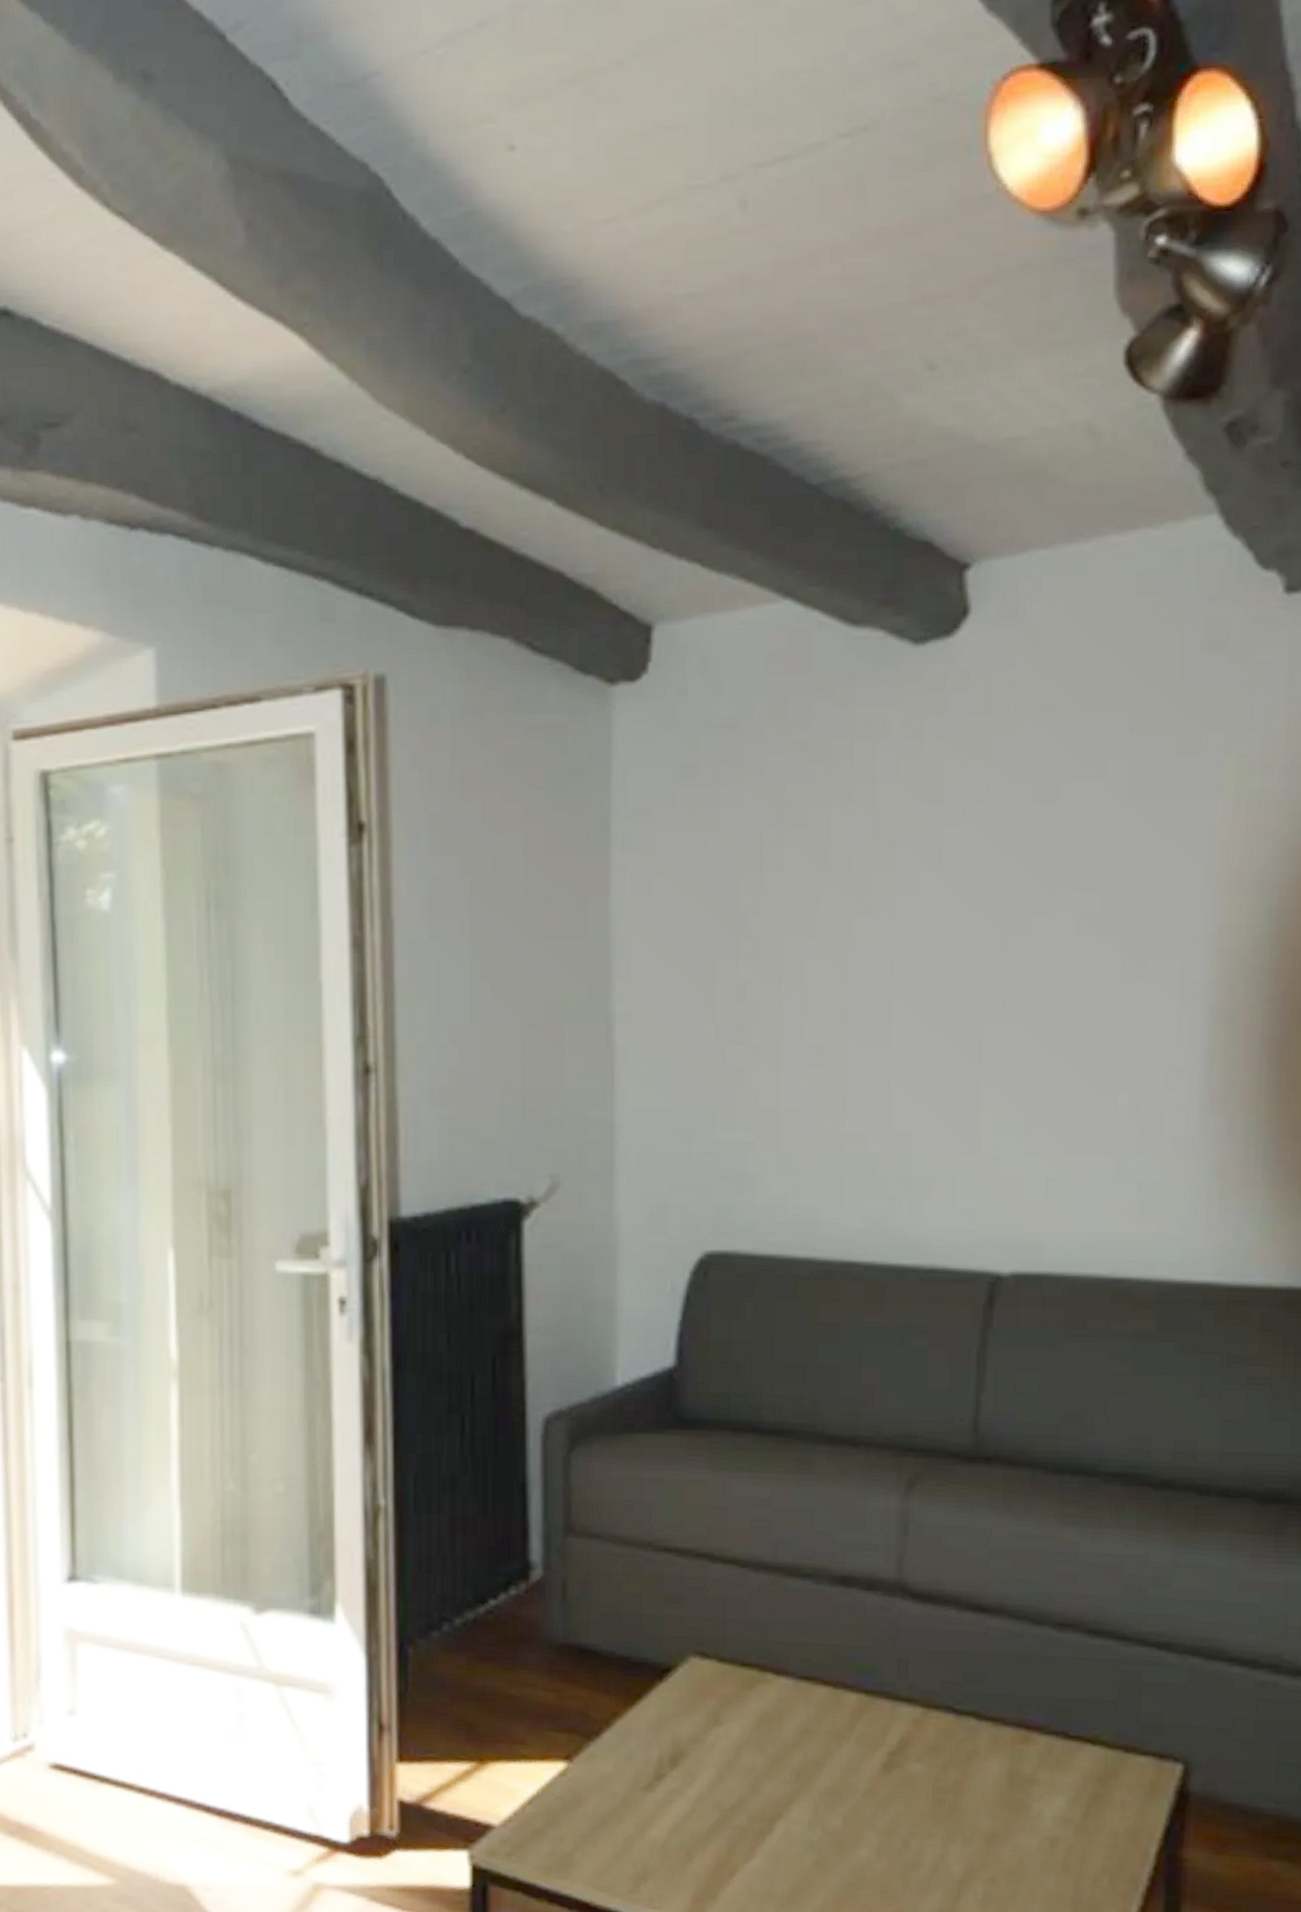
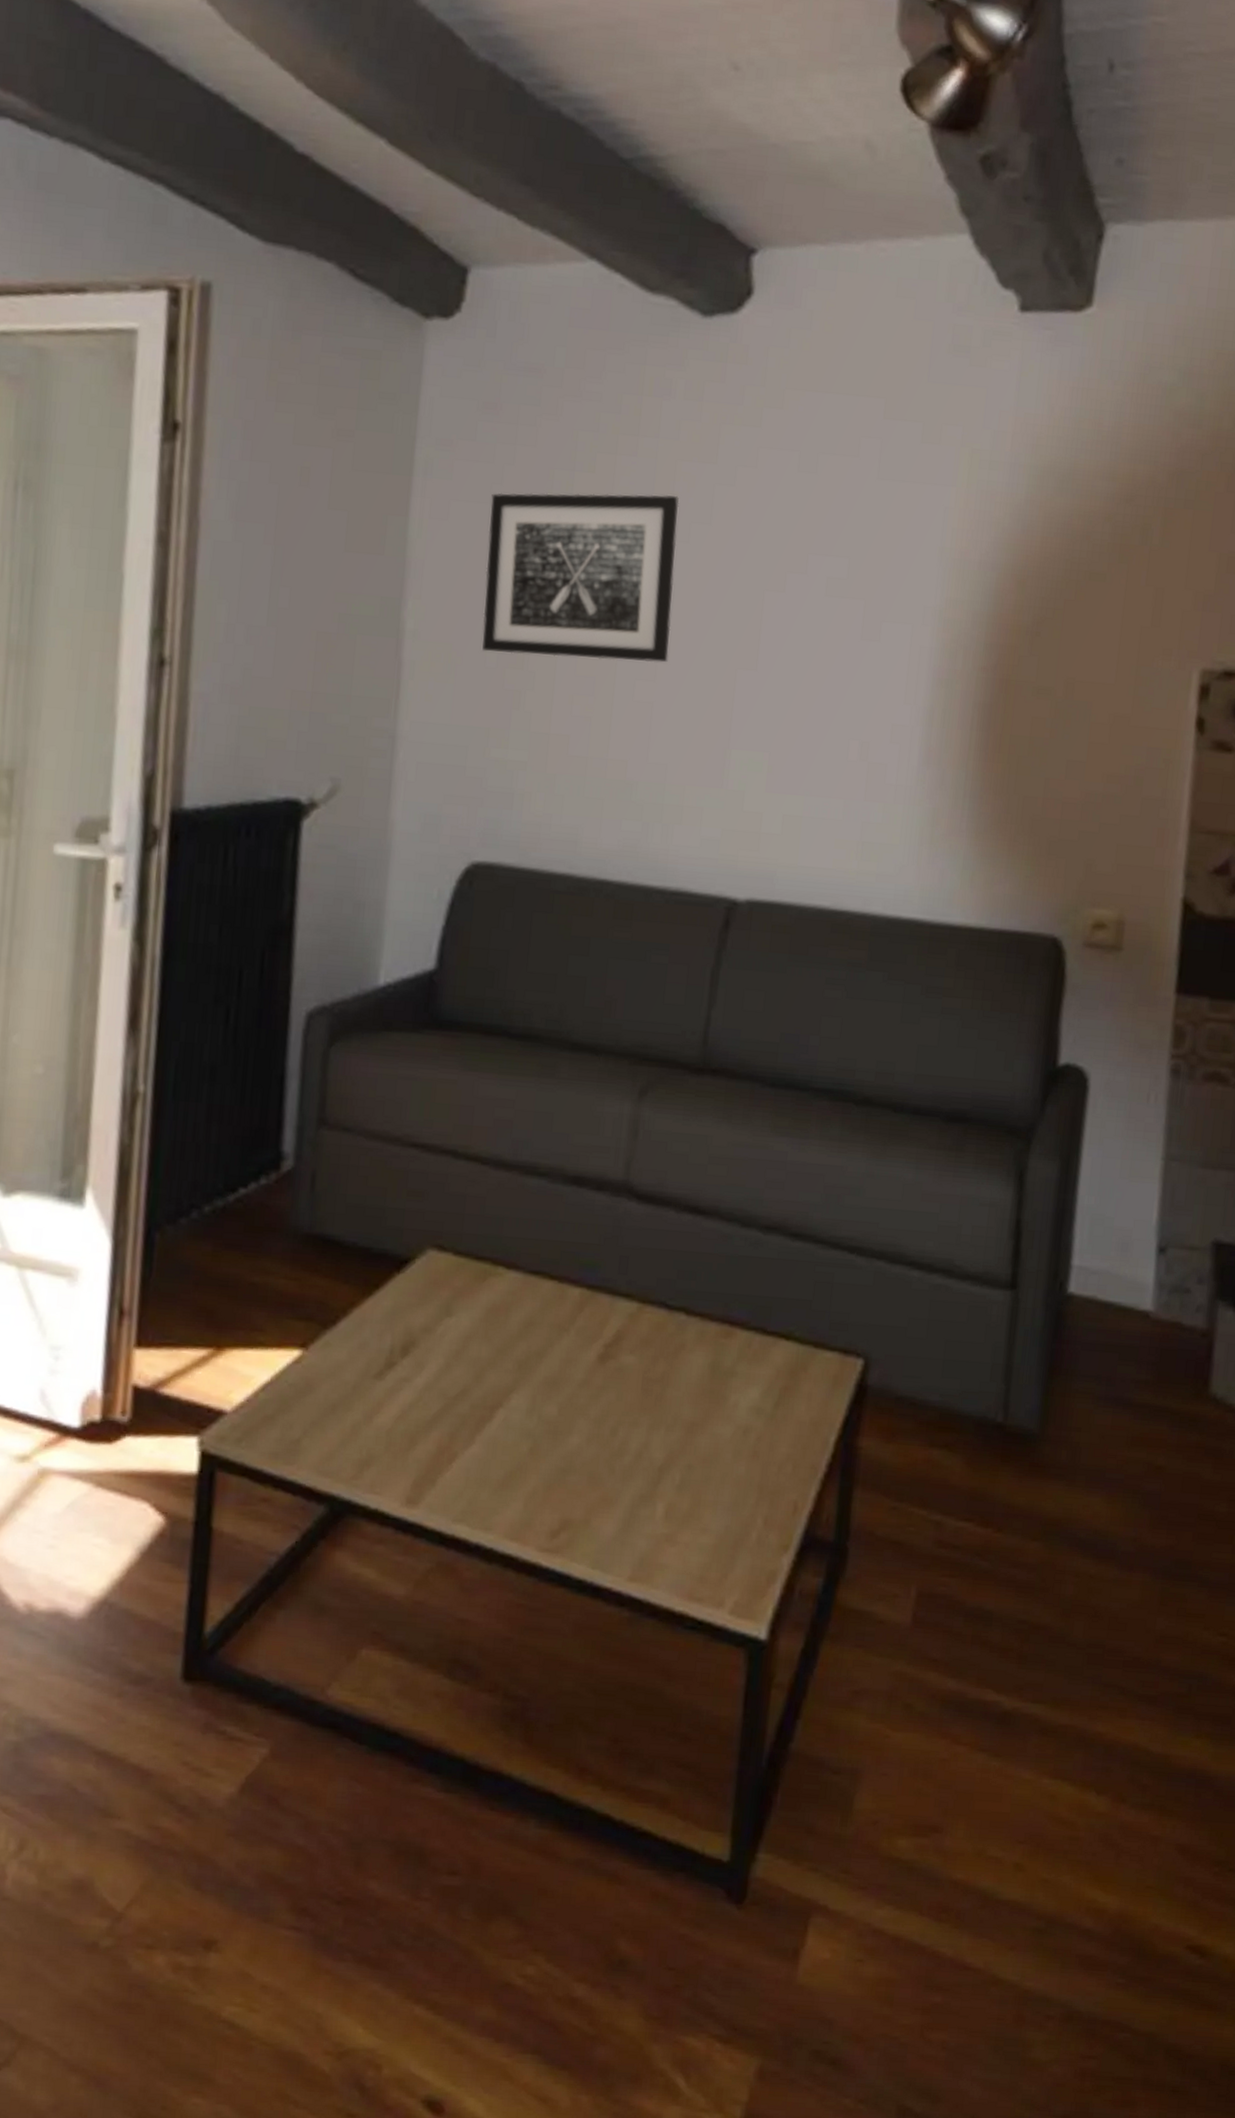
wall art: none [695,844,904,1029] -> present [482,493,679,663]

